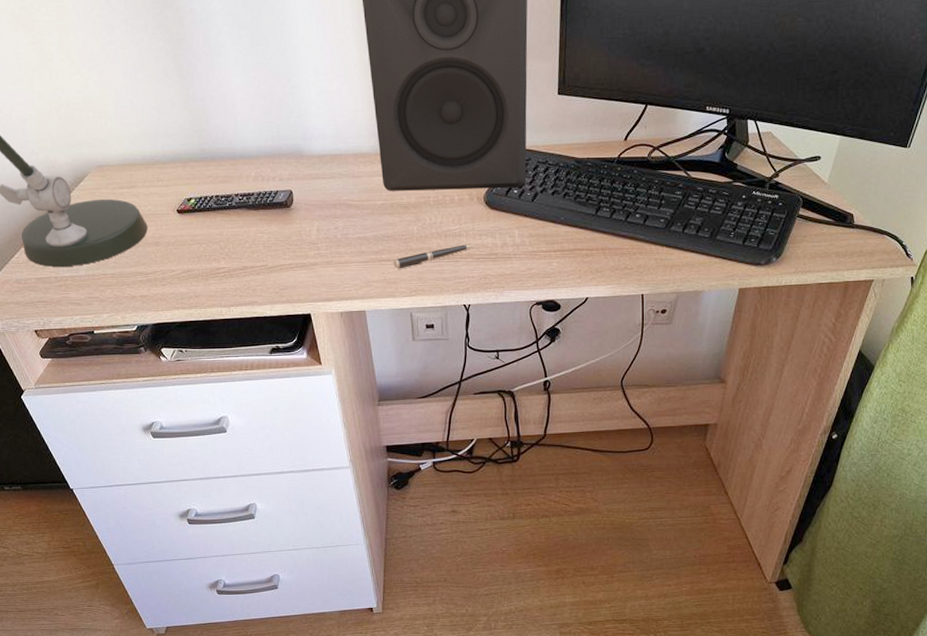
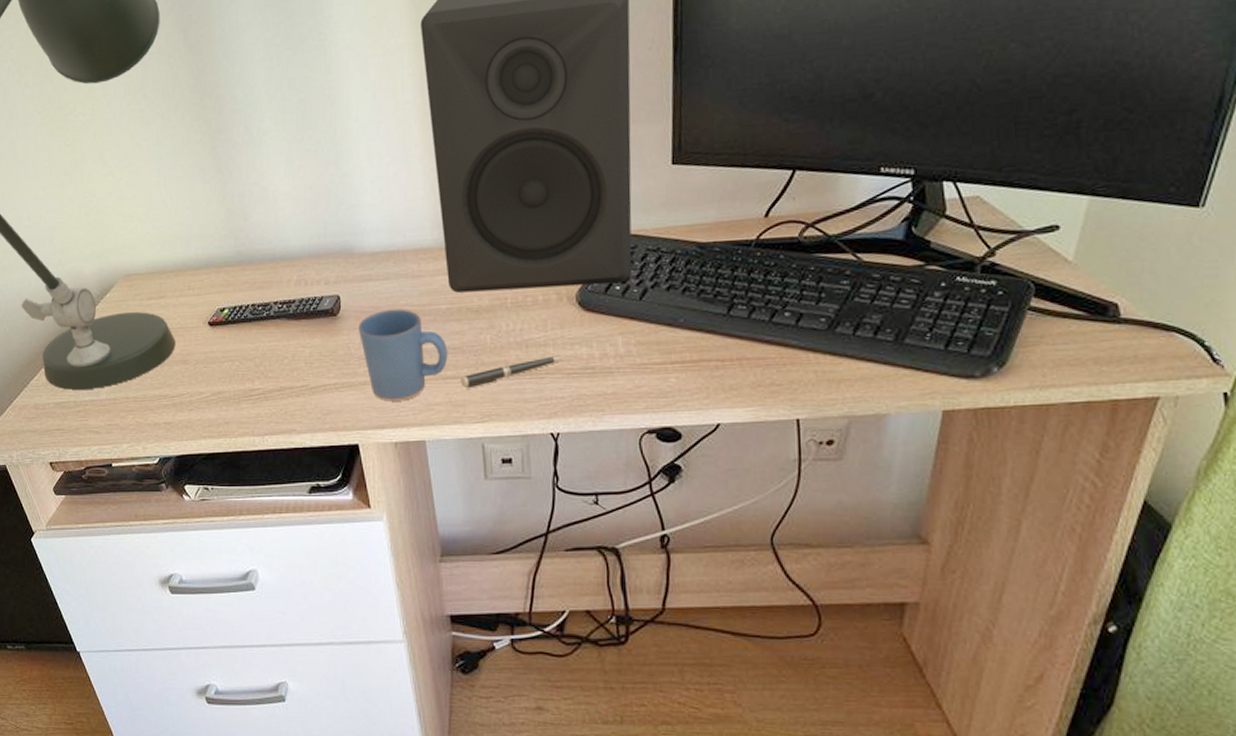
mug: none [308,203,383,279] -> present [358,309,448,402]

